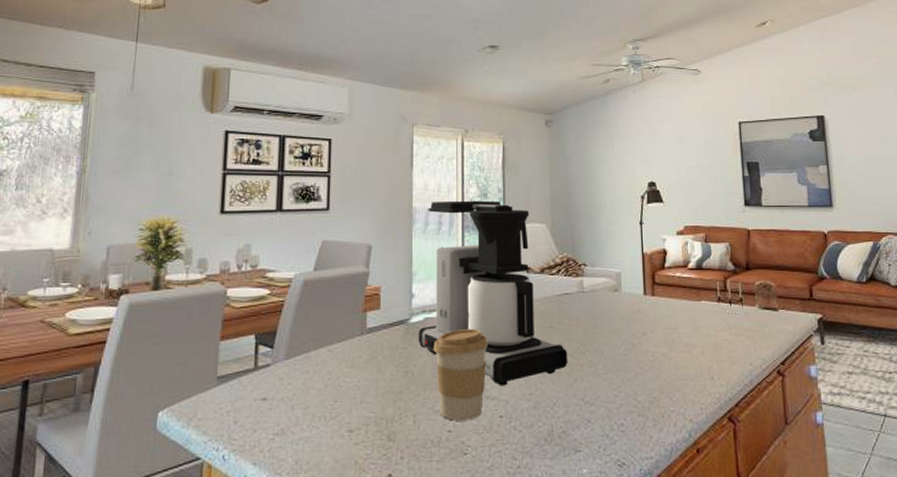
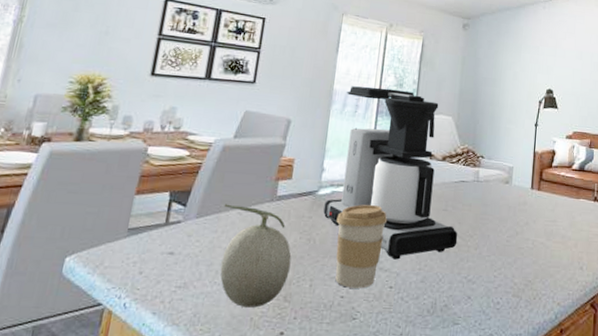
fruit: none [312,342,390,450] -> present [220,204,292,308]

